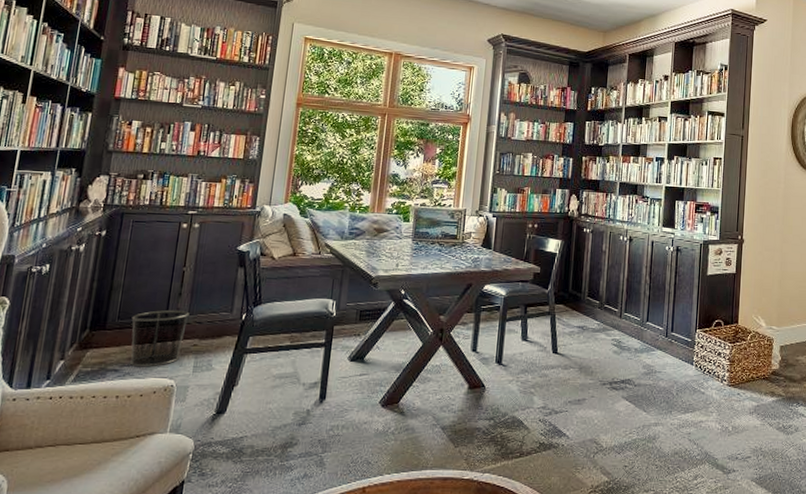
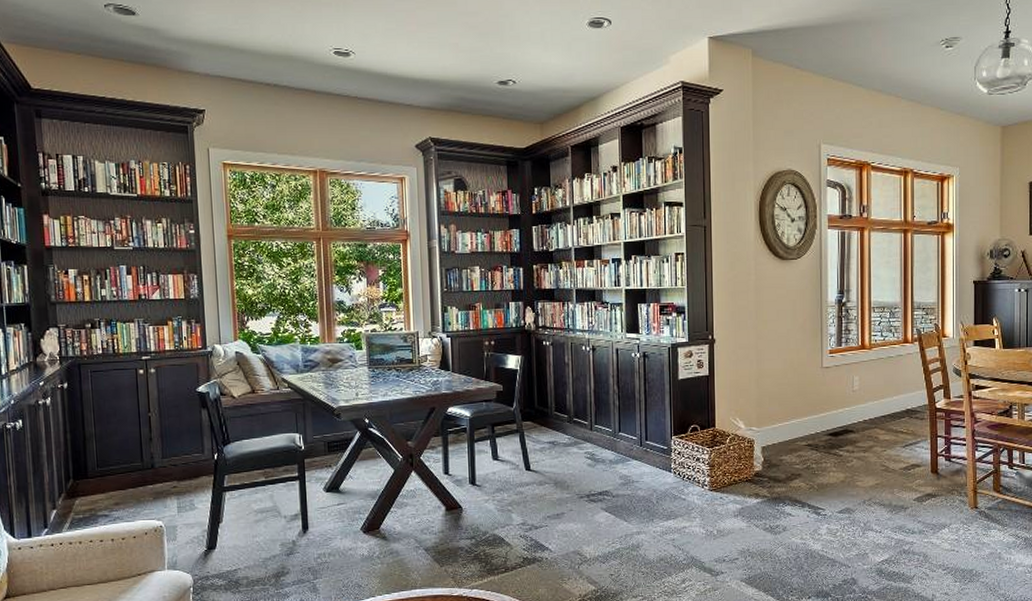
waste bin: present [129,309,190,367] -> none [110,454,164,511]

